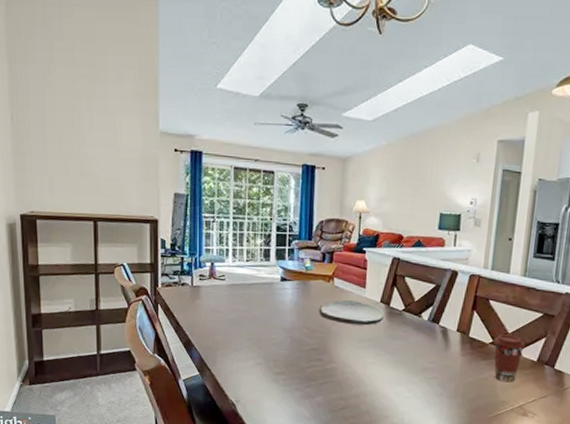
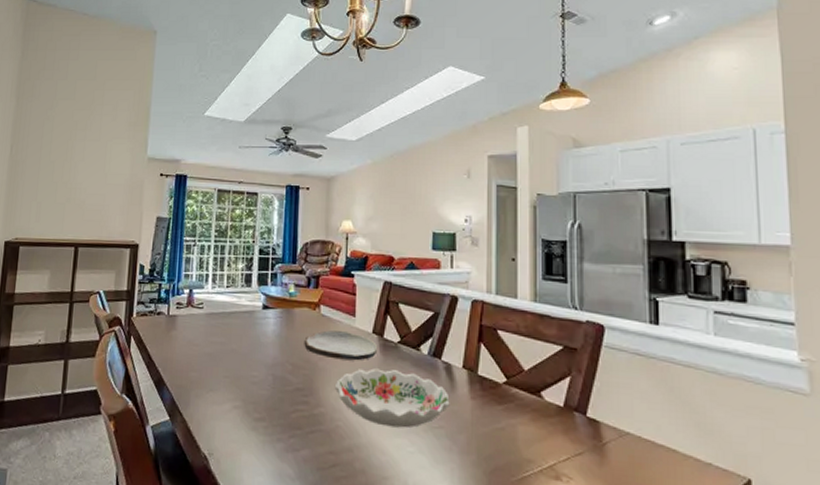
decorative bowl: none [345,332,444,379] -> present [334,368,450,429]
coffee cup: present [493,334,526,383] -> none [507,372,547,435]

